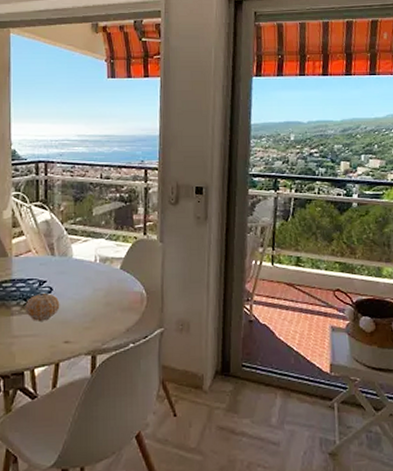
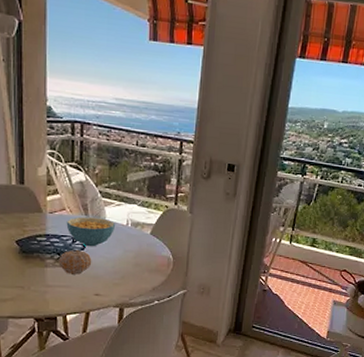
cereal bowl: none [32,256,84,289] -> present [66,217,116,247]

